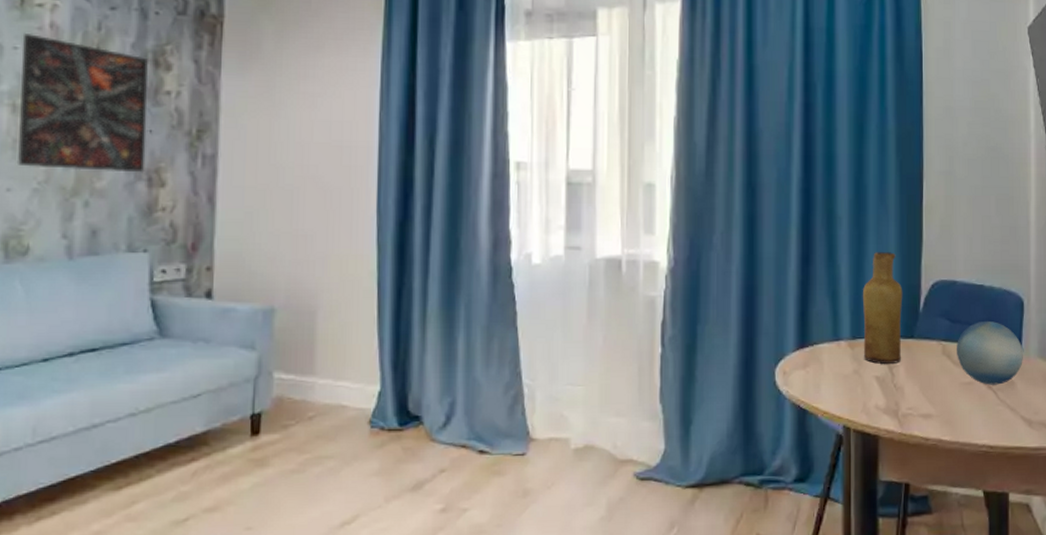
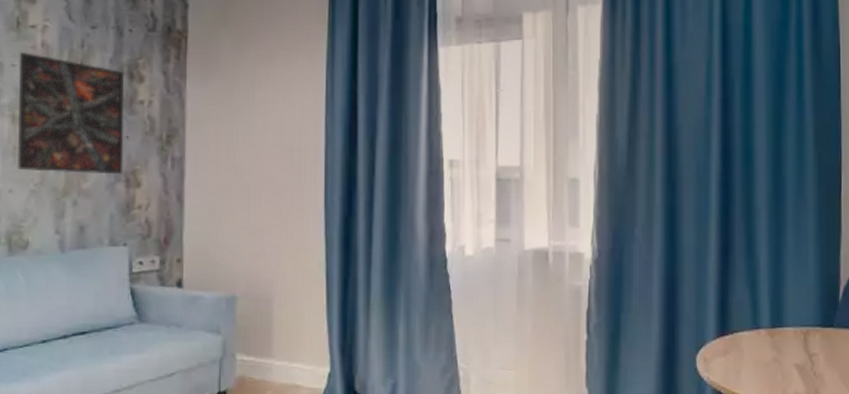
vase: present [862,252,903,364] -> none [781,243,822,352]

